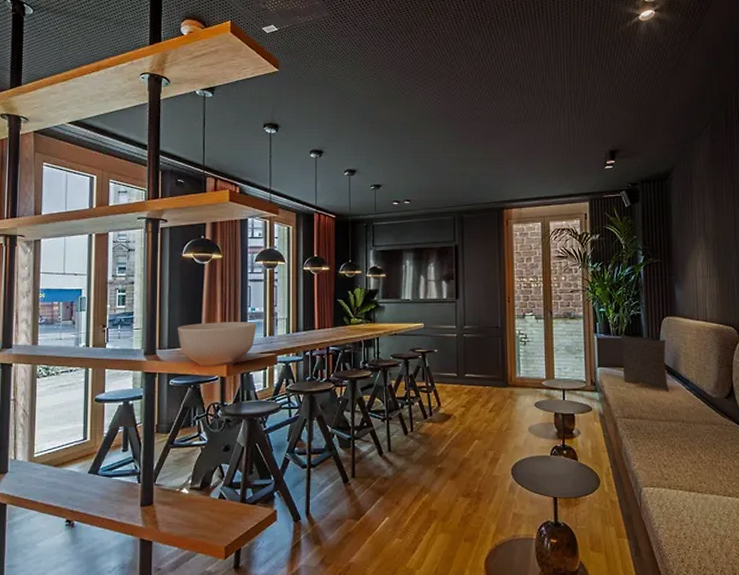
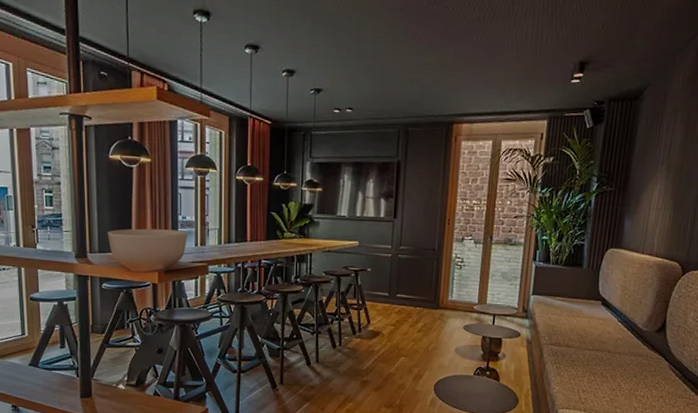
pillow: present [621,334,669,392] -> none [556,263,606,323]

